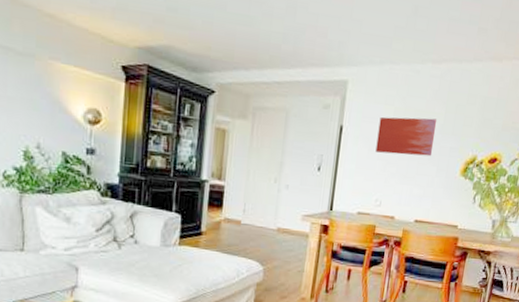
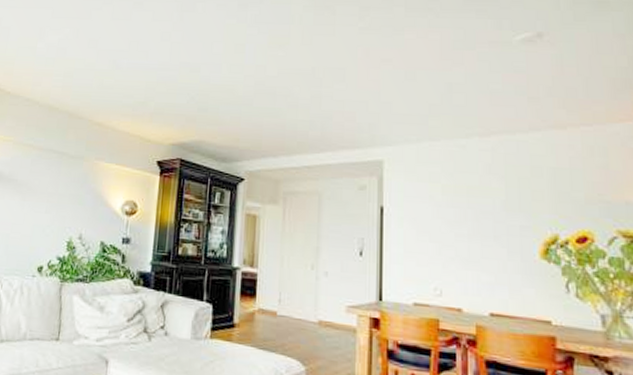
wall art: present [375,116,437,157] -> none [426,194,498,237]

